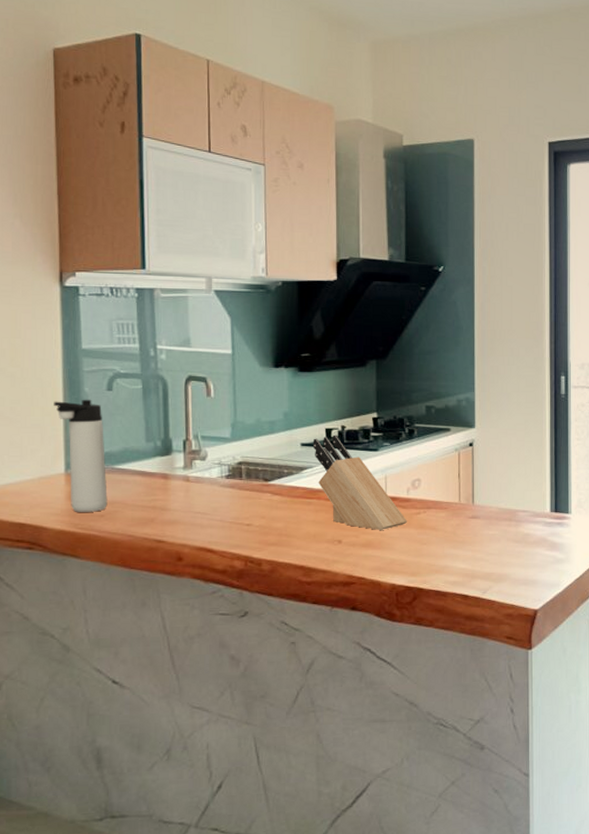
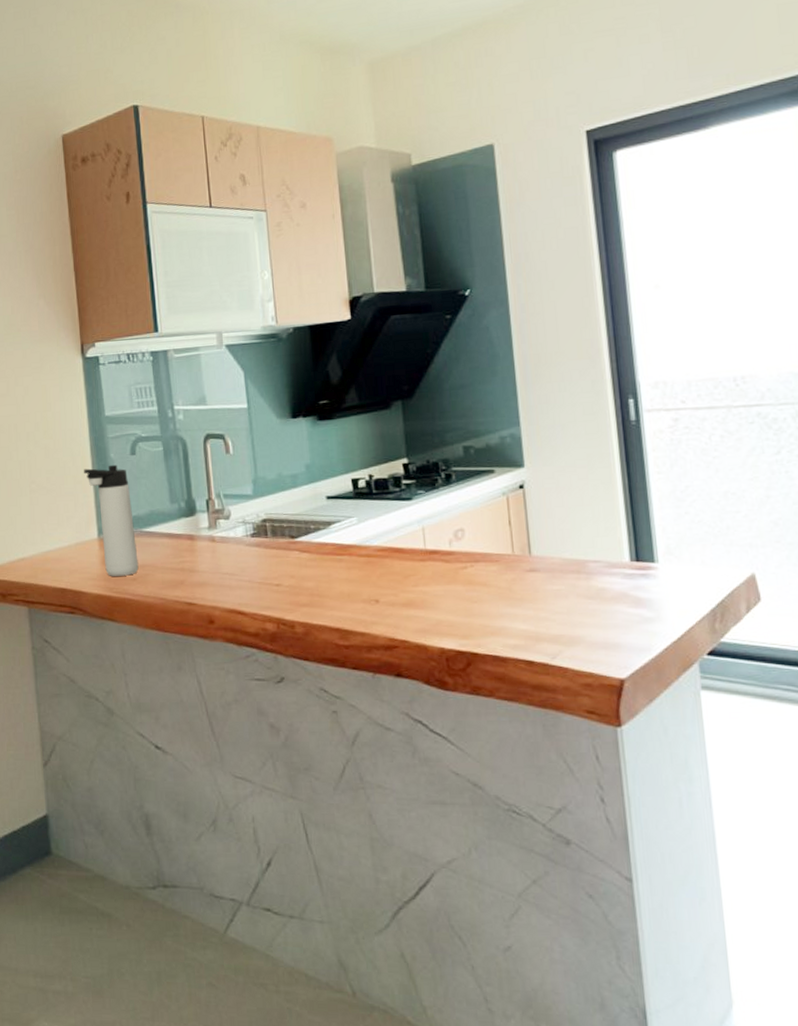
knife block: present [312,435,407,530] -> none [338,485,452,588]

